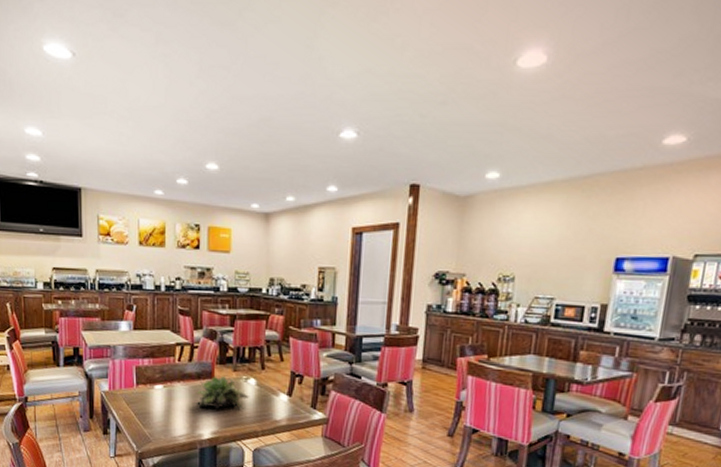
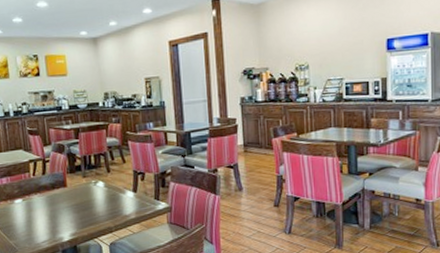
succulent plant: present [196,375,250,409] -> none [52,182,101,214]

